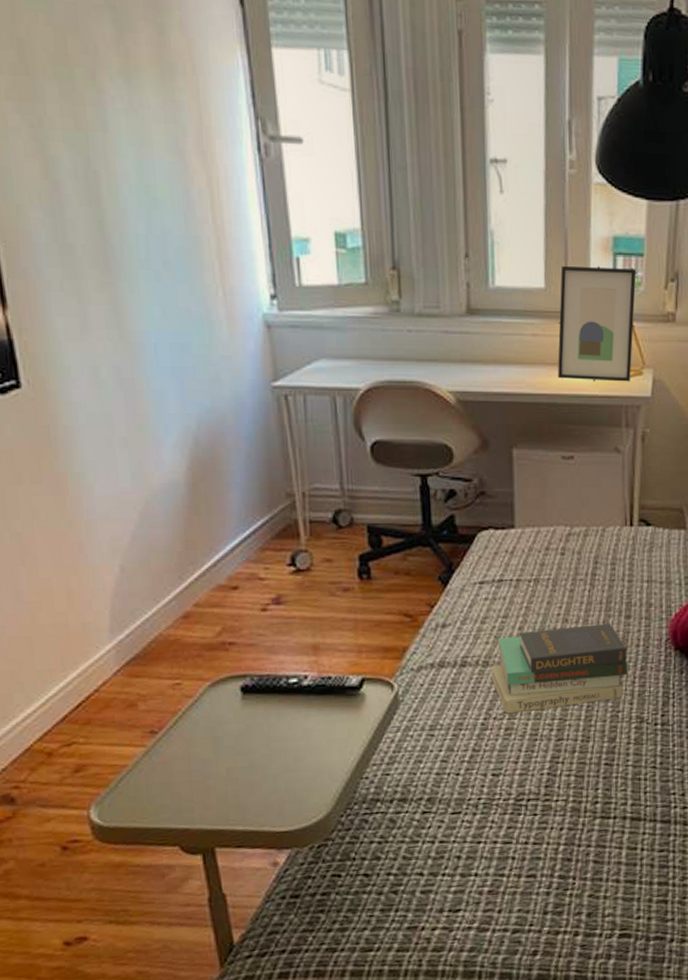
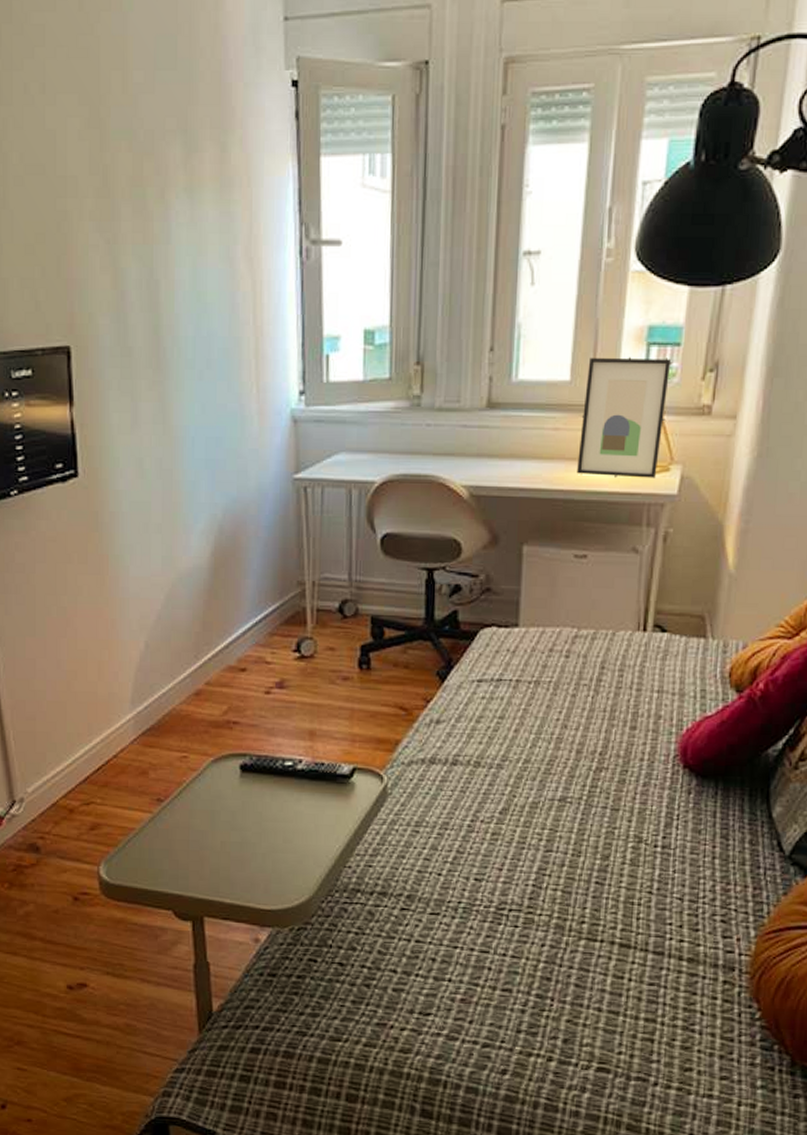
books: present [490,624,628,714] -> none [481,733,630,818]

